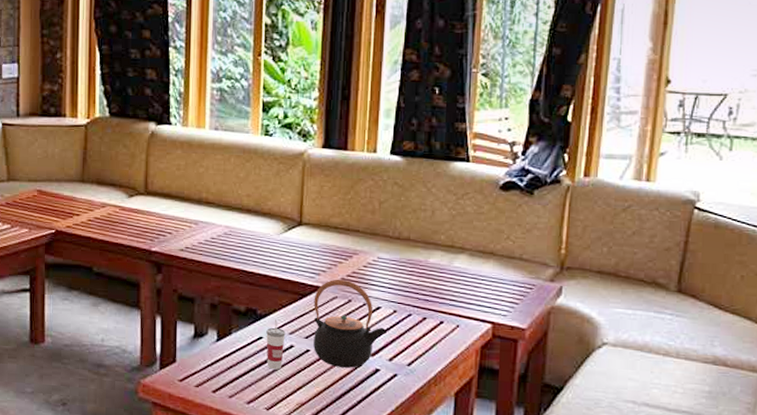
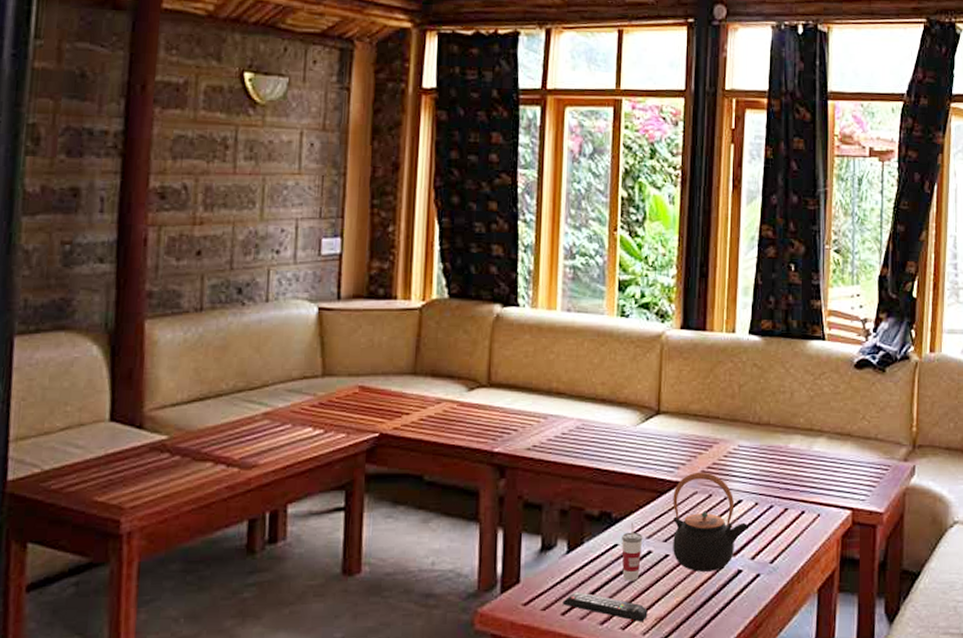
remote control: none [213,374,290,406] -> present [562,592,648,622]

